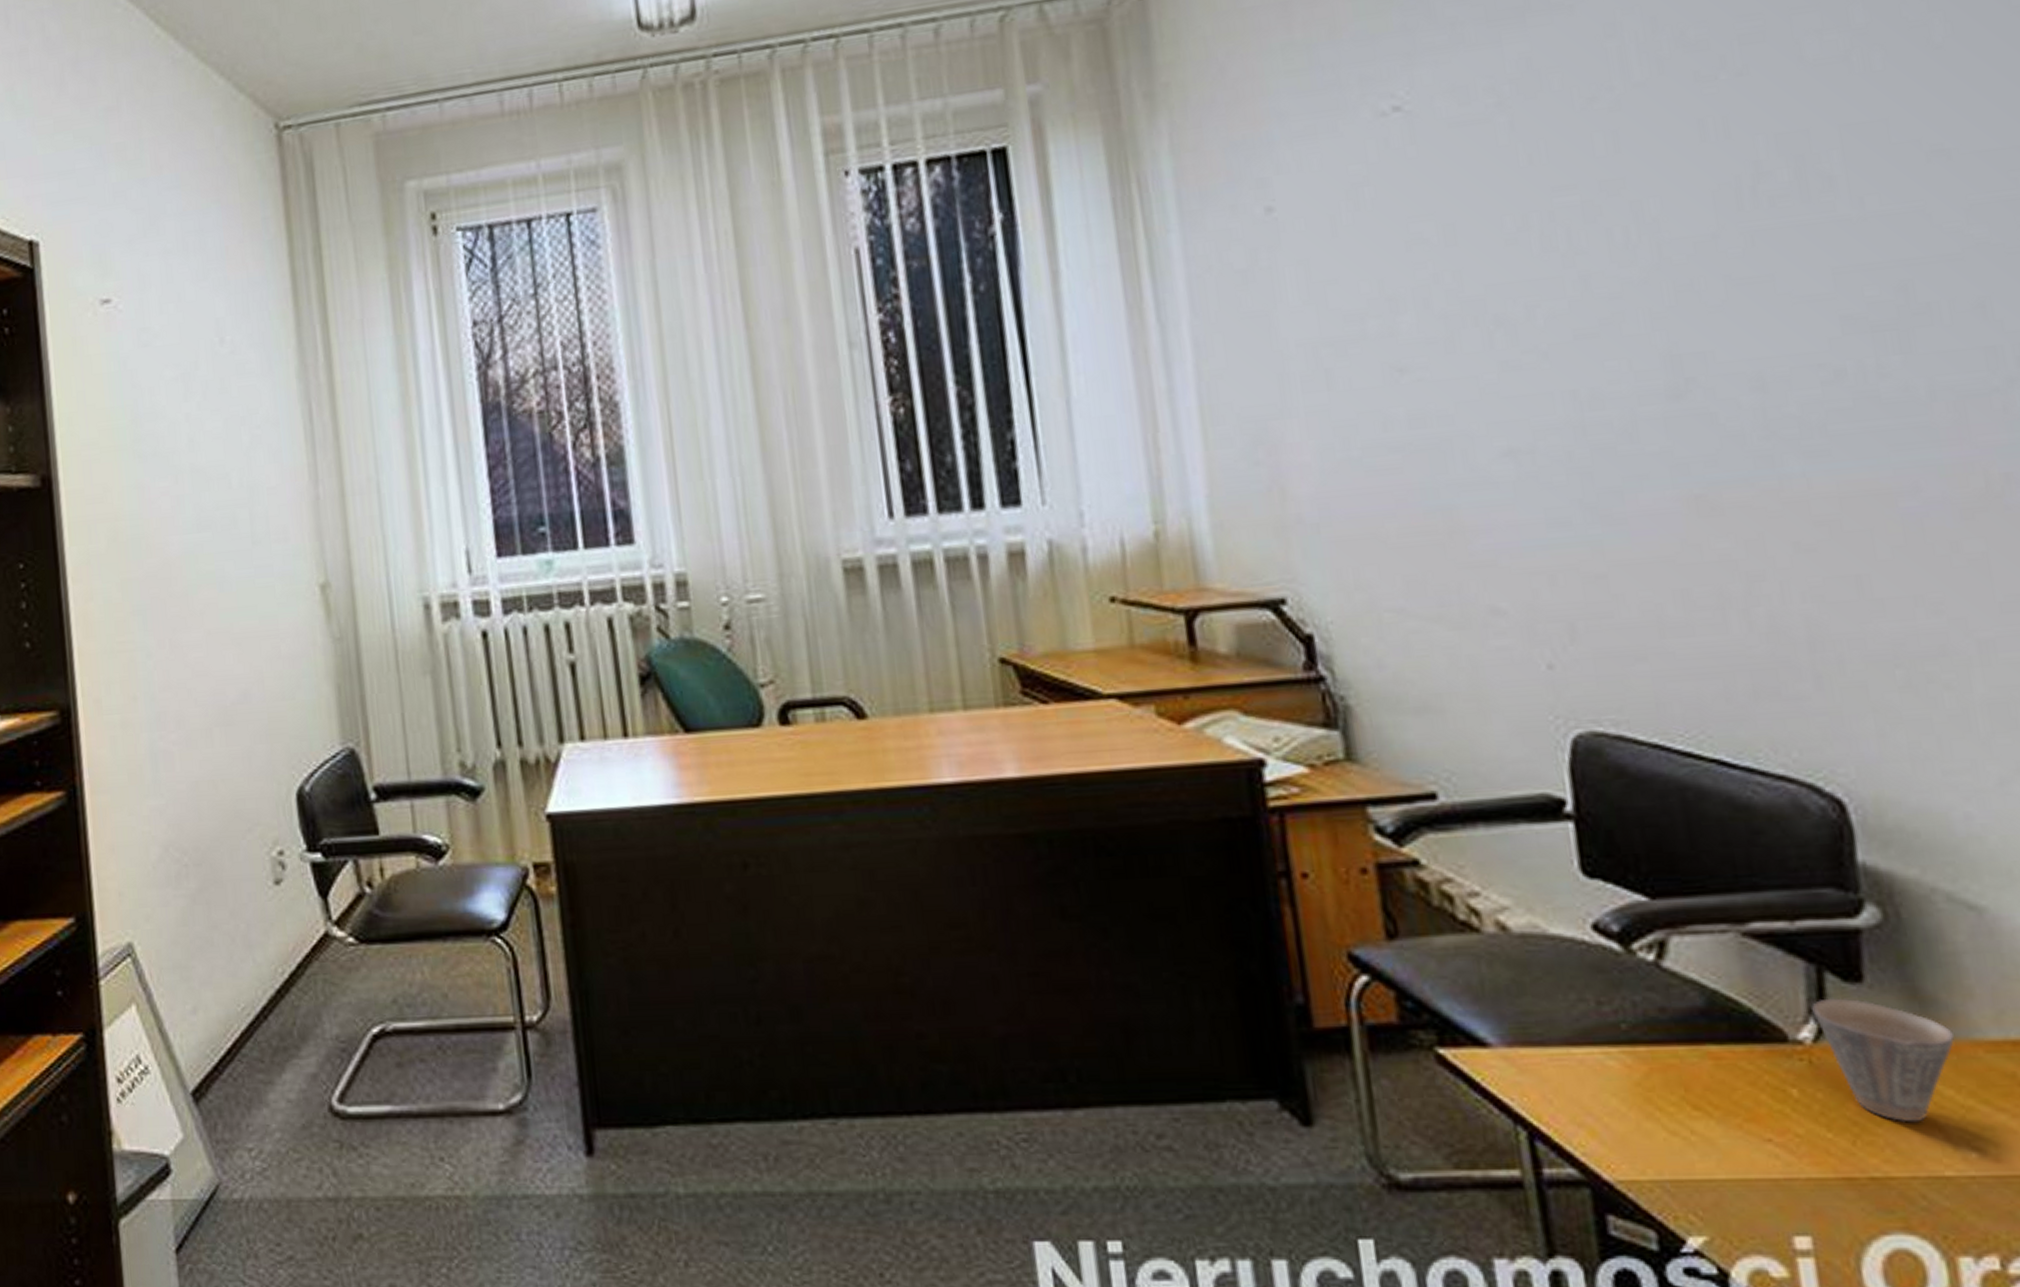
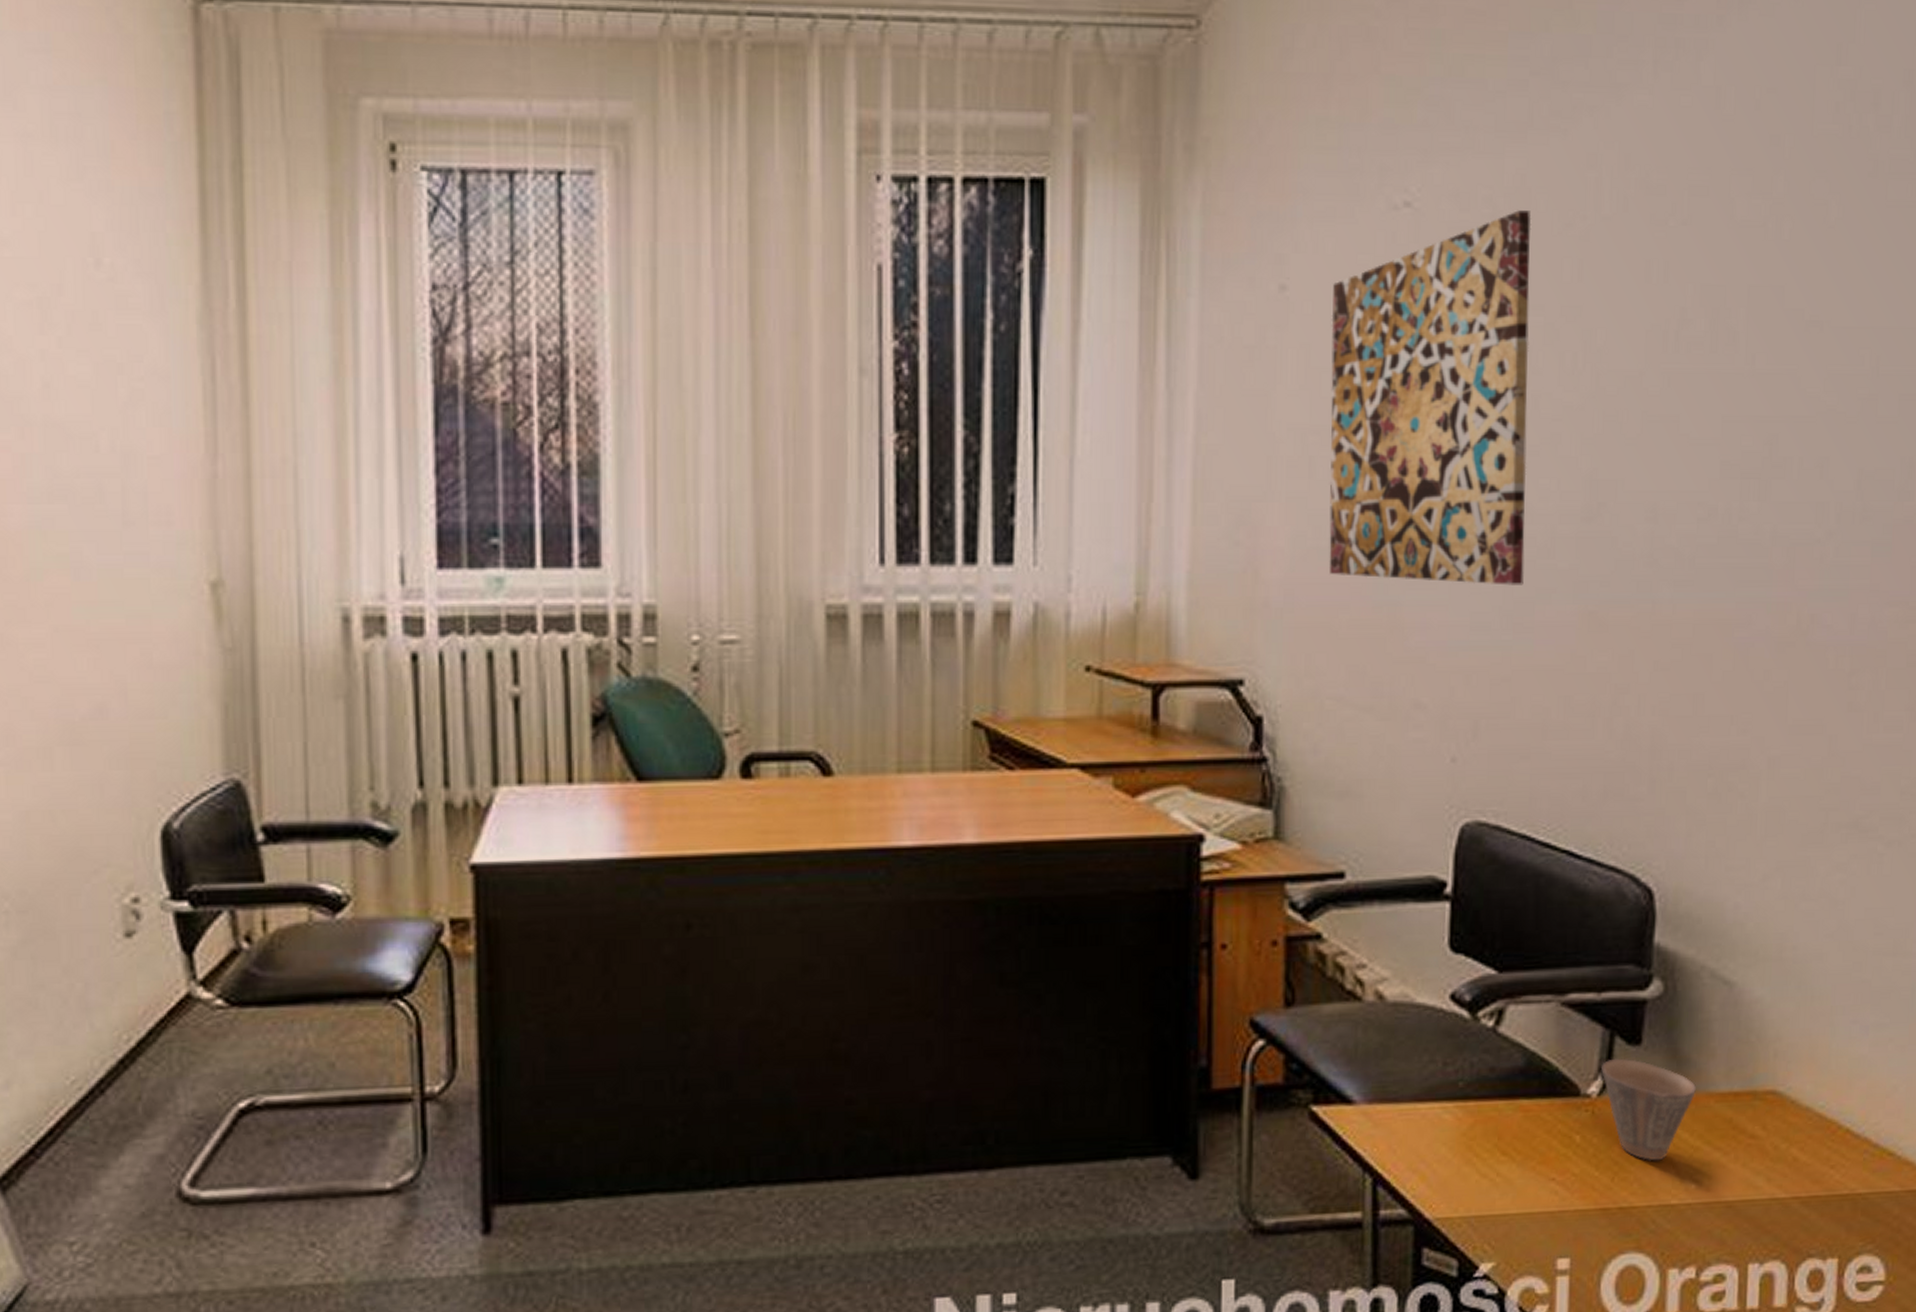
wall art: none [1325,92,1605,485] -> present [1329,210,1532,585]

